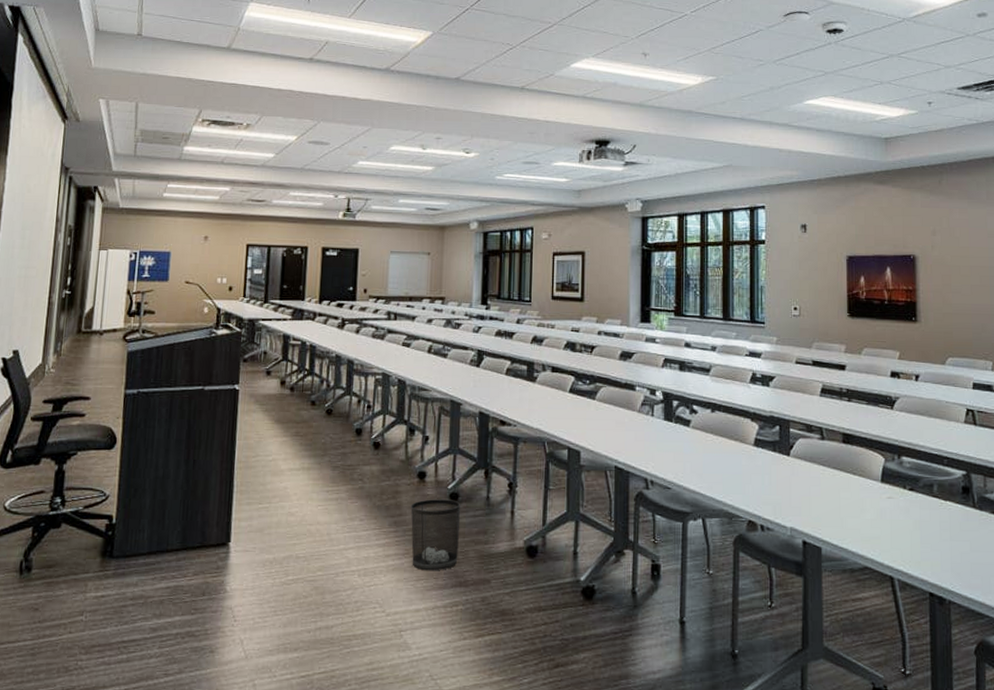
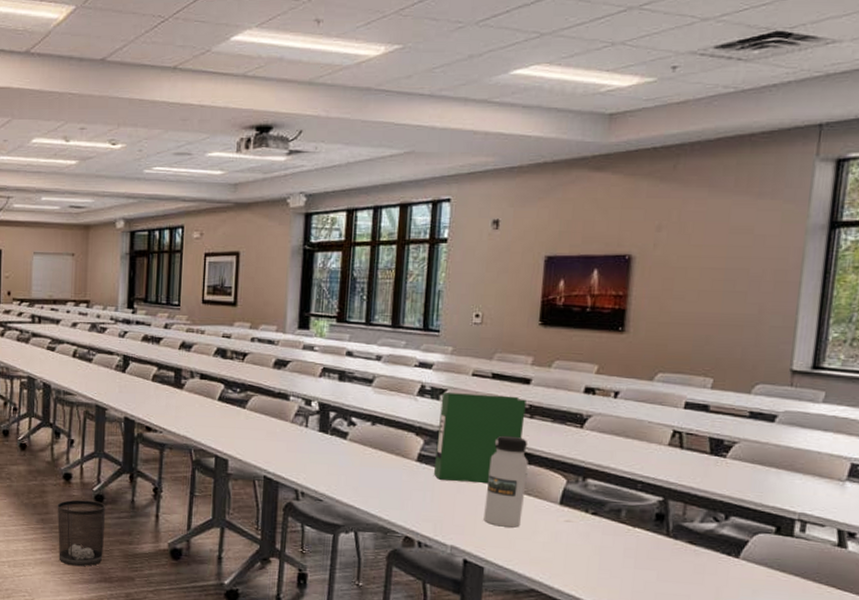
binder: none [769,379,844,465] -> present [433,392,526,484]
water bottle: none [817,418,851,507] -> present [484,435,528,528]

